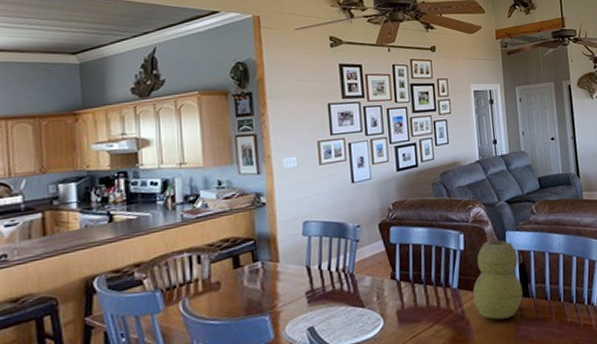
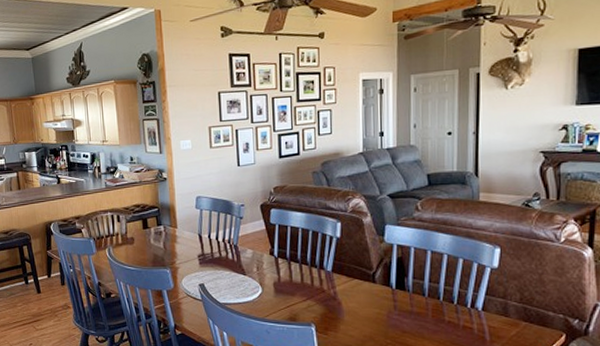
vase: present [472,240,523,320] -> none [346,232,398,306]

